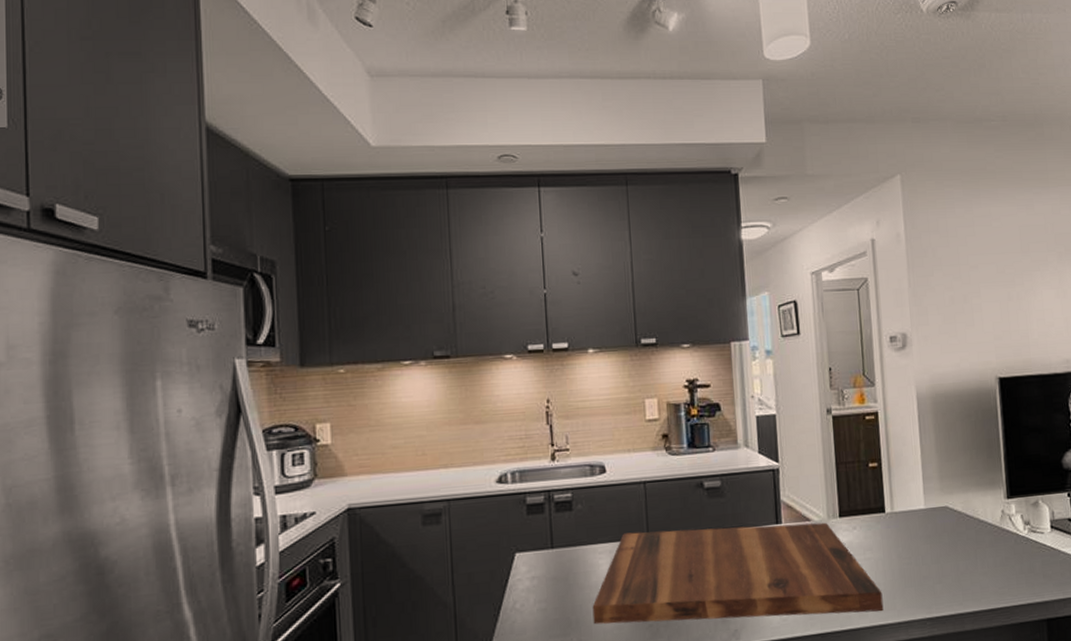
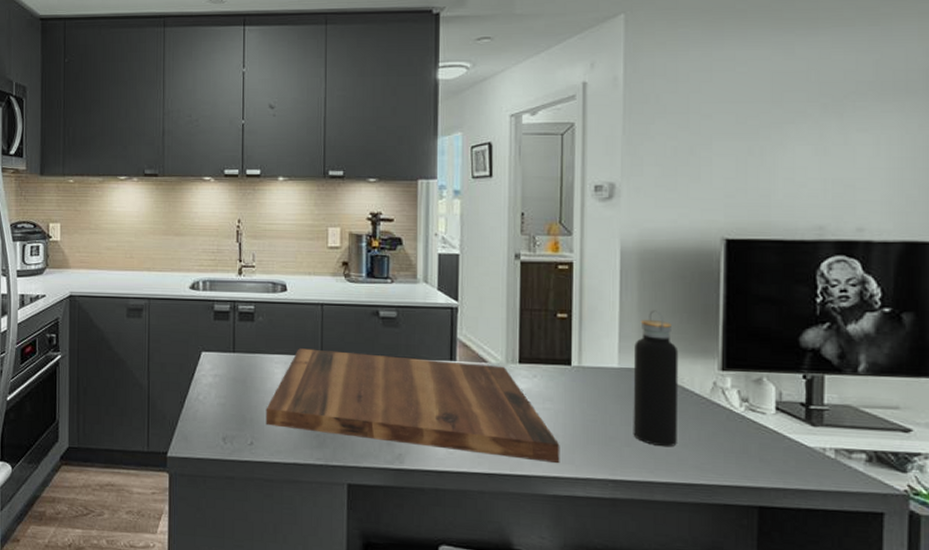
water bottle: none [936,449,979,579] -> present [633,310,679,447]

